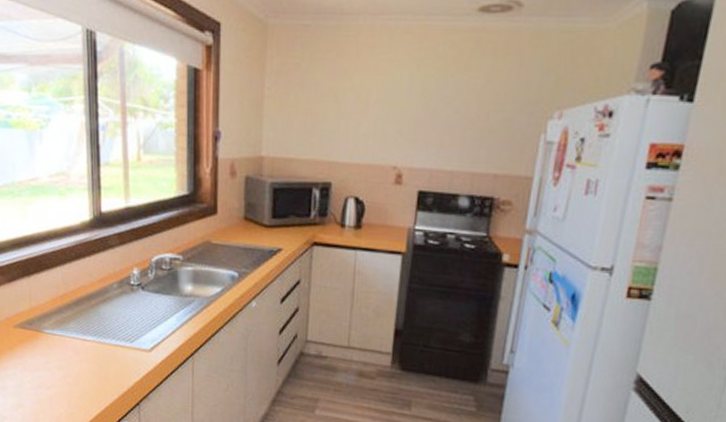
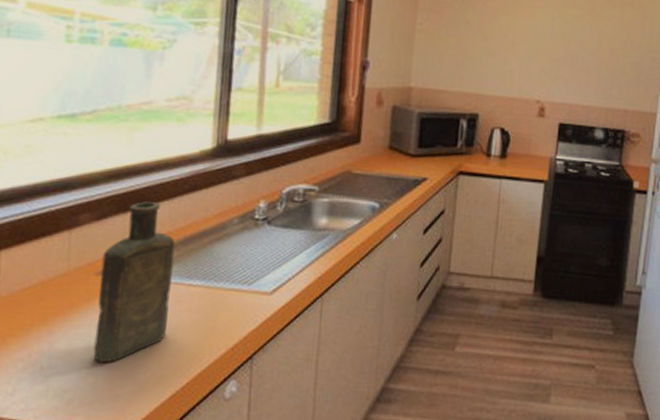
bottle: none [17,267,71,399] -> present [93,202,175,363]

